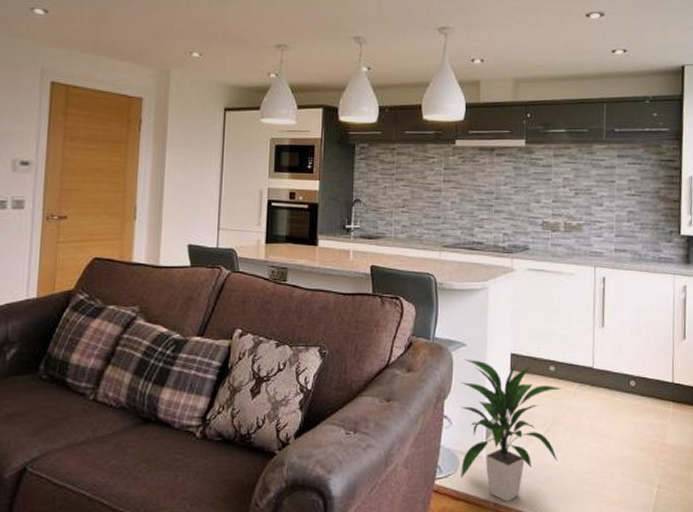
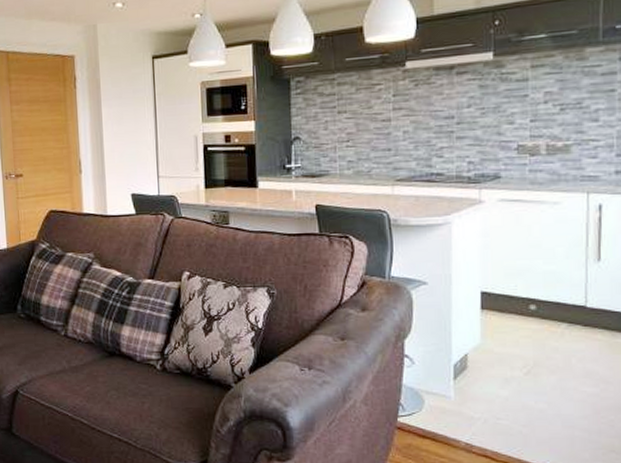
indoor plant: present [461,358,561,502] -> none [422,297,545,443]

